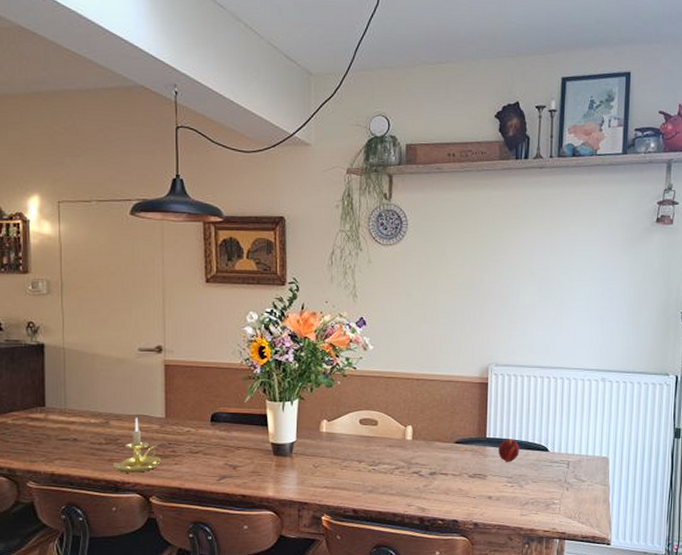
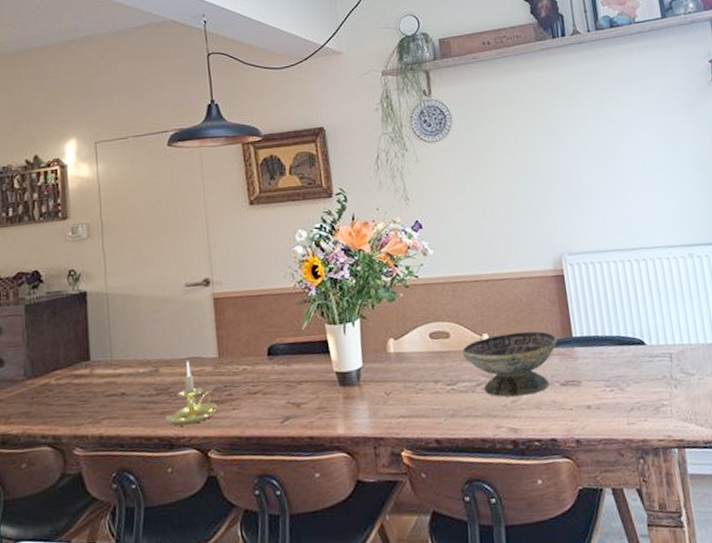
decorative bowl: none [387,428,472,482] -> present [462,331,558,397]
peach: present [498,440,520,462] -> none [588,336,613,363]

